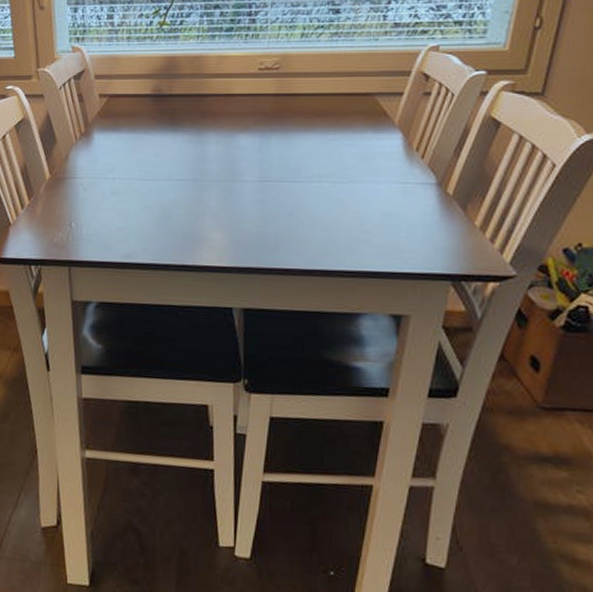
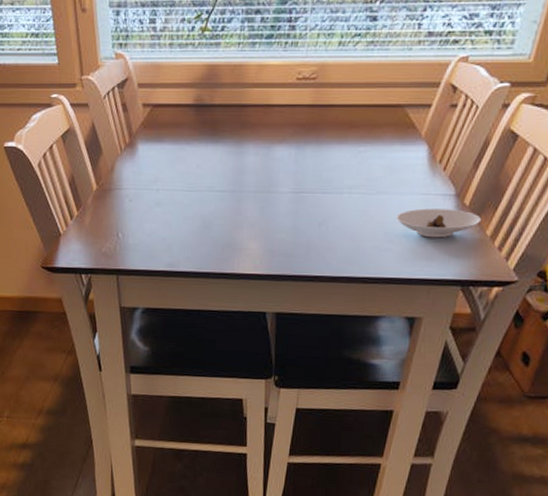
saucer: none [373,197,469,229] -> present [396,208,482,238]

